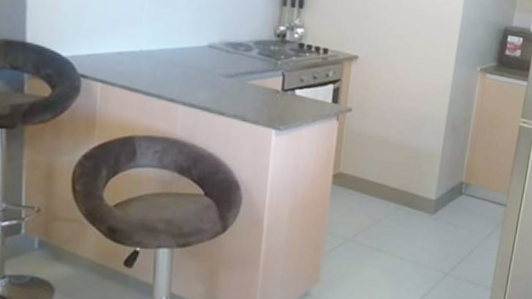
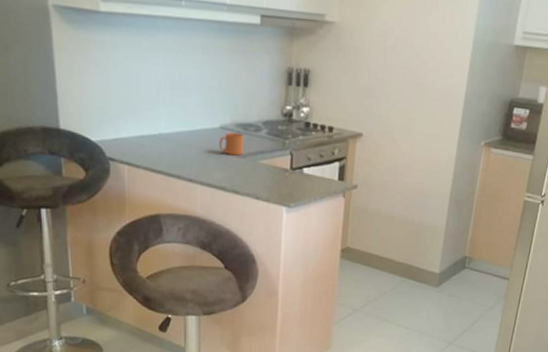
cup: none [205,51,233,76] -> present [218,132,244,156]

